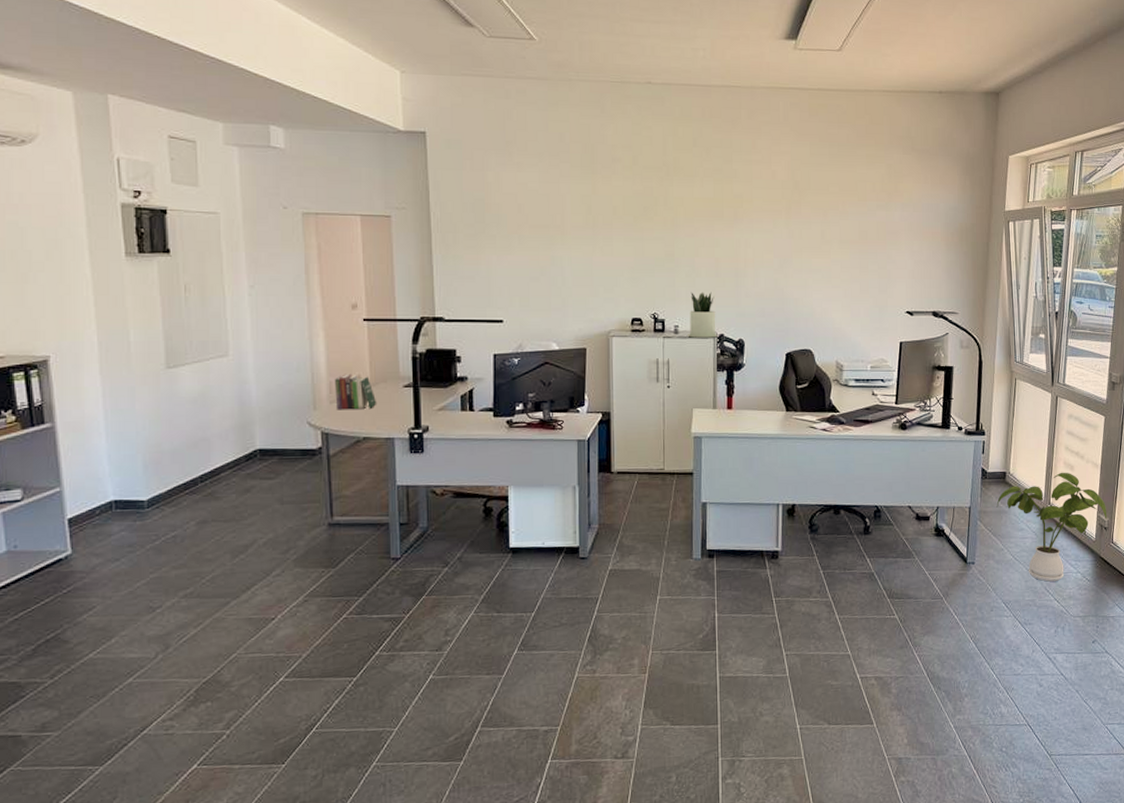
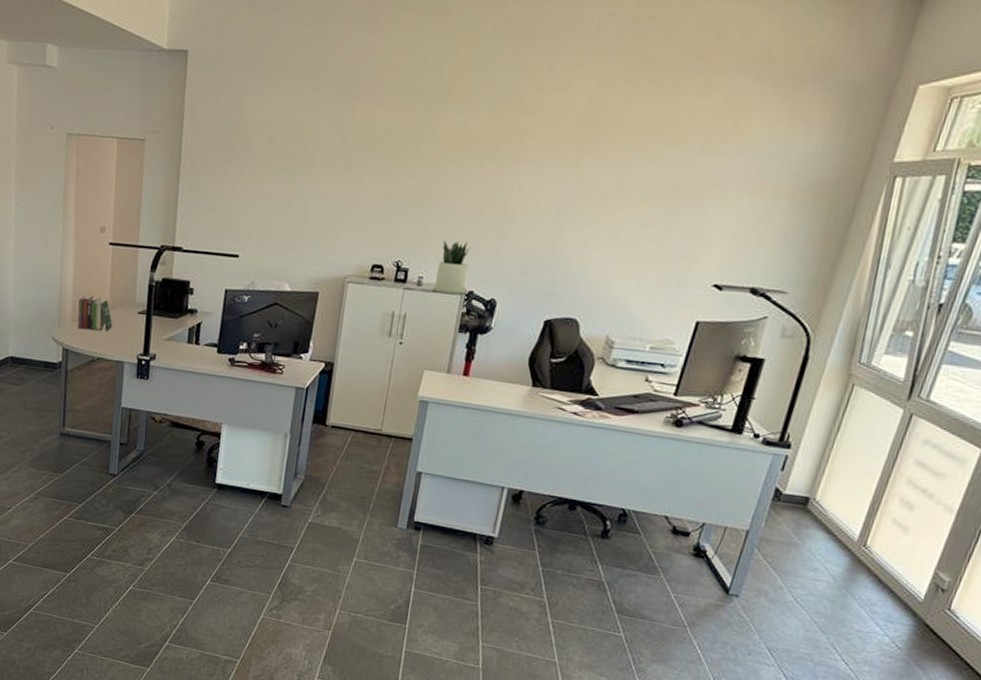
house plant: present [996,472,1107,582] -> none [785,510,952,640]

